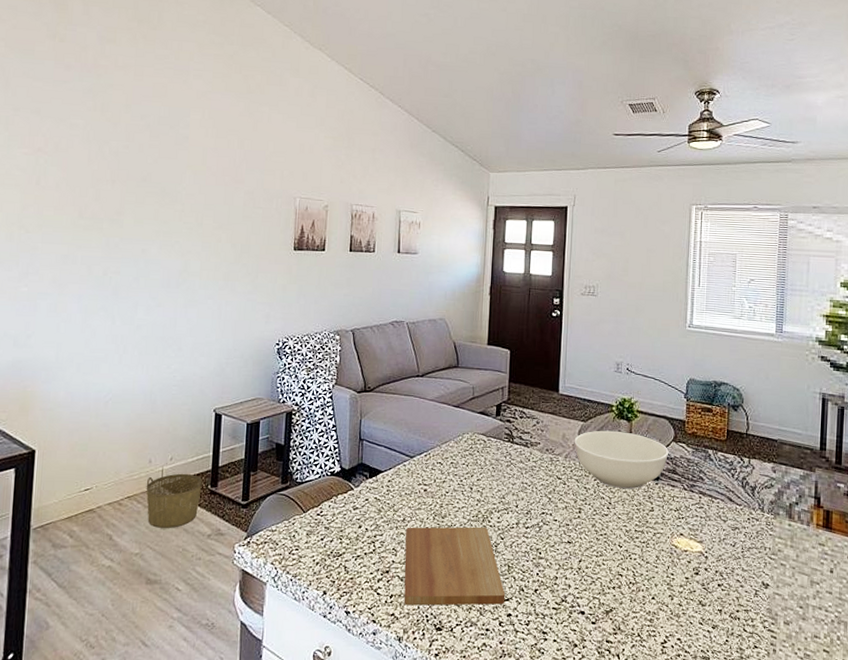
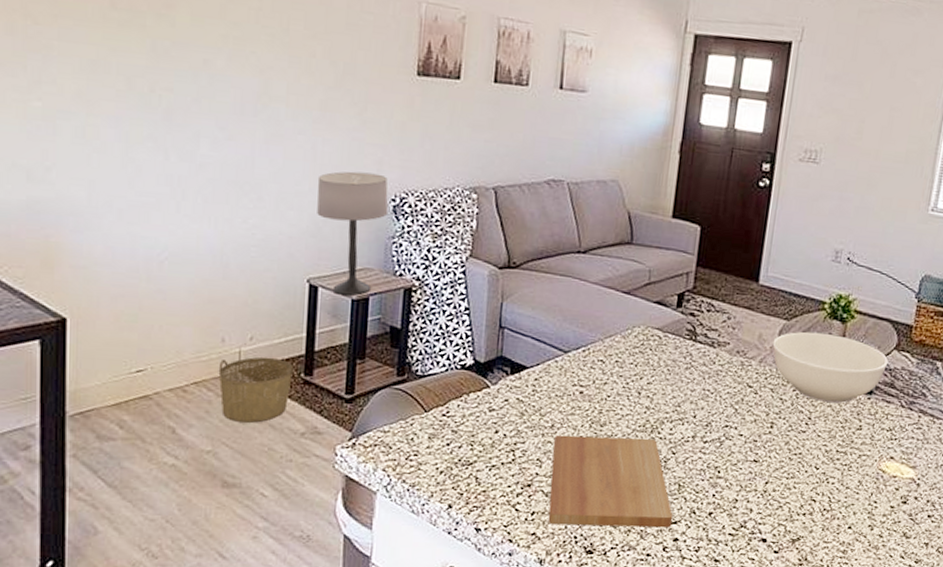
table lamp: none [221,324,274,420] -> present [317,171,389,296]

